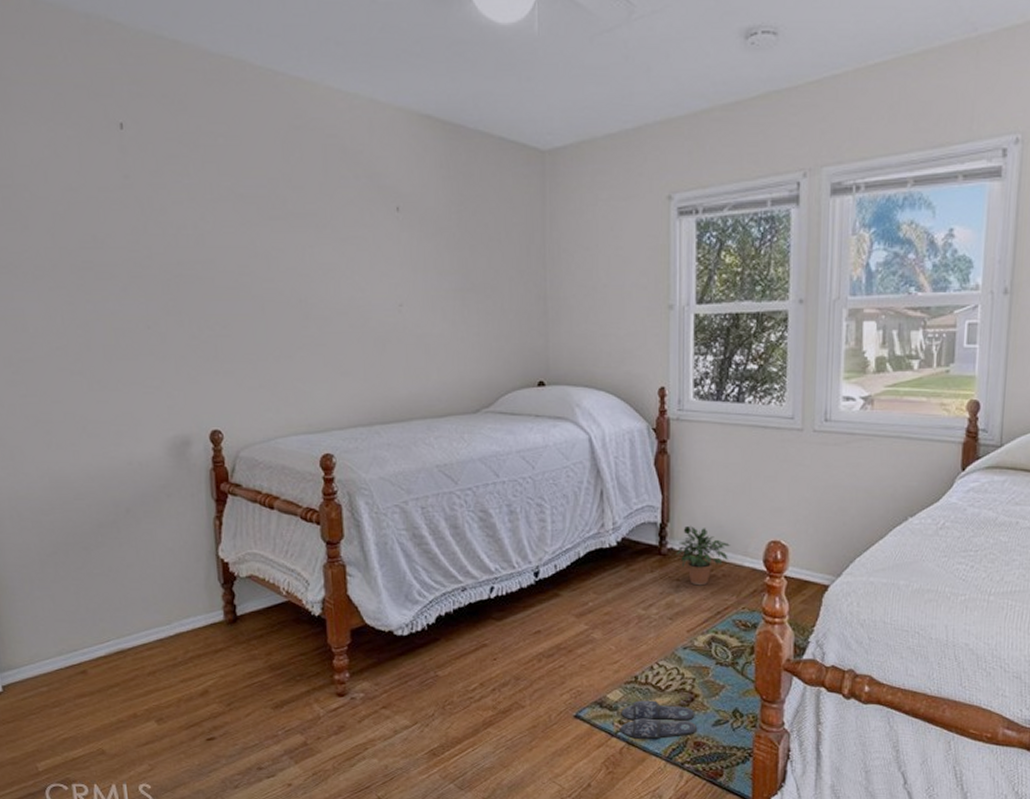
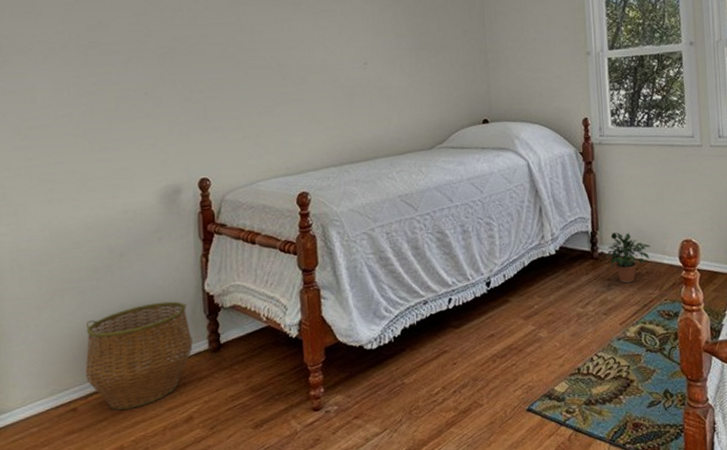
basket: none [92,566,207,676] -> present [85,301,193,410]
slippers: present [621,700,696,739] -> none [567,388,634,426]

